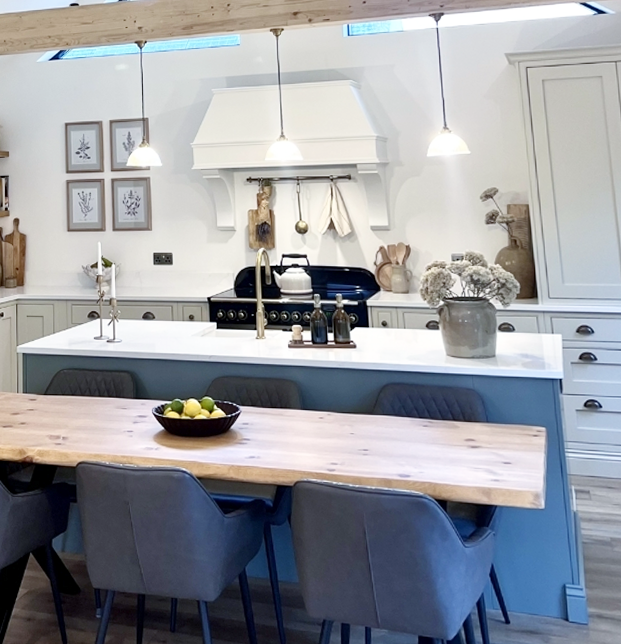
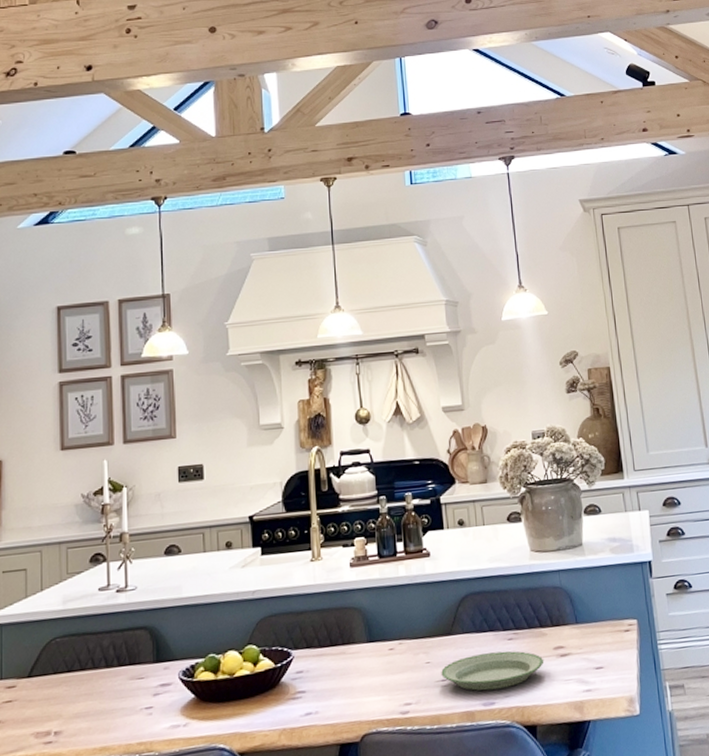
plate: none [363,434,456,465] -> present [441,650,545,691]

